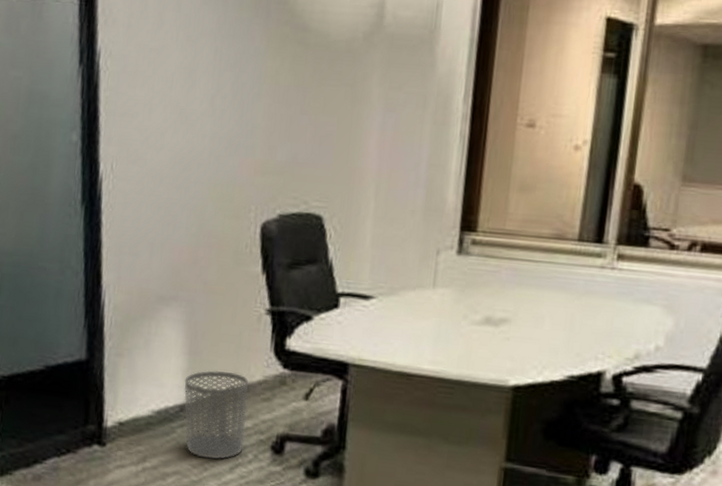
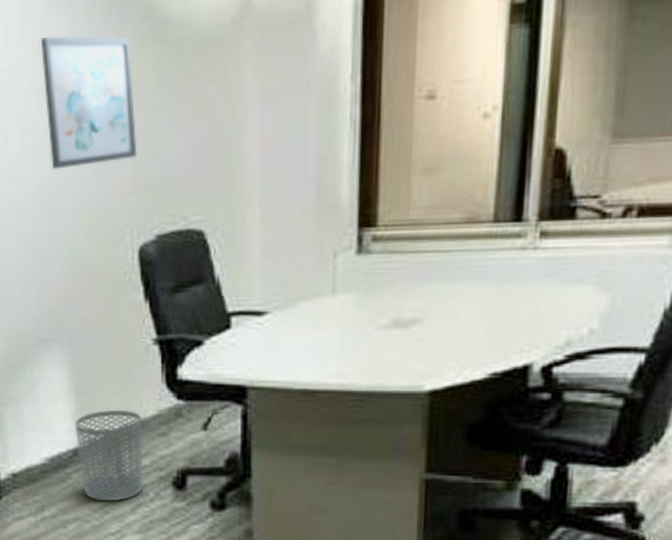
wall art: none [189,26,273,145] -> present [40,36,137,170]

